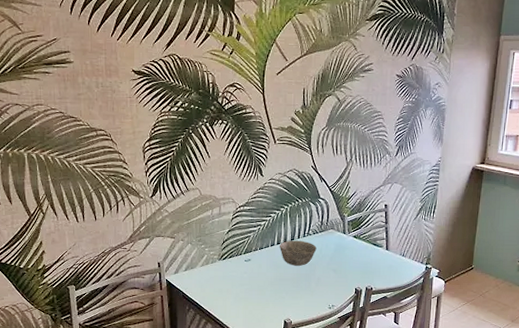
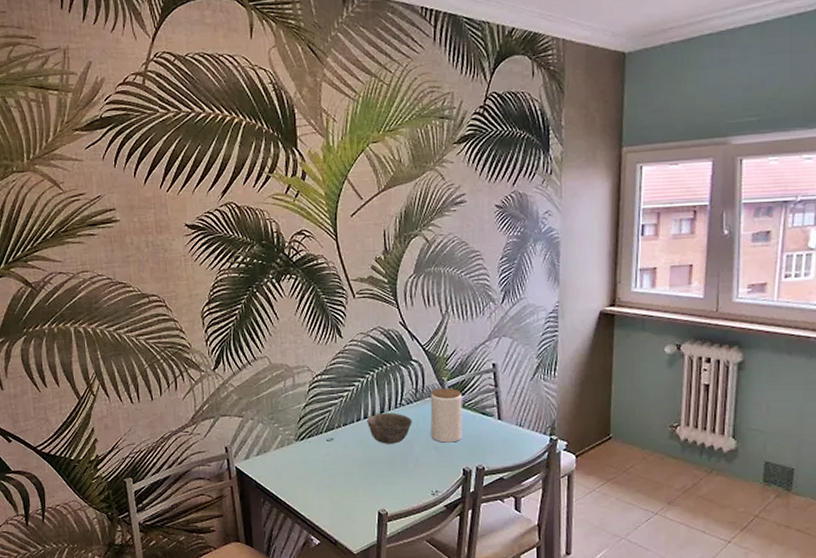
jar: none [331,222,359,267] -> present [430,388,463,443]

